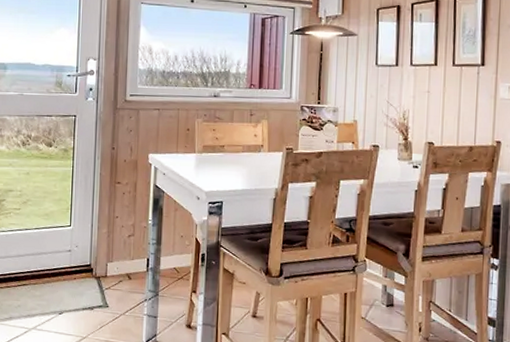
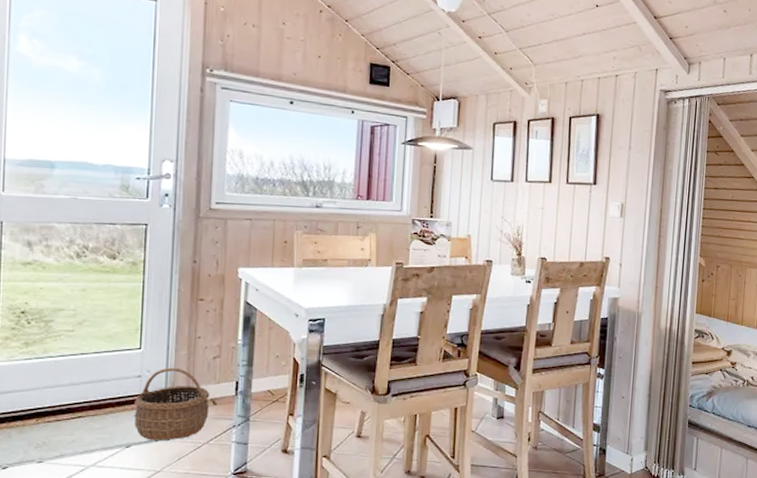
wicker basket: none [65,243,126,310] -> present [134,367,210,440]

